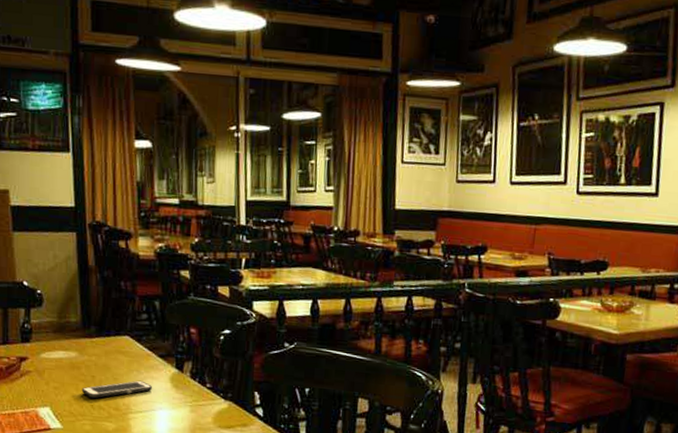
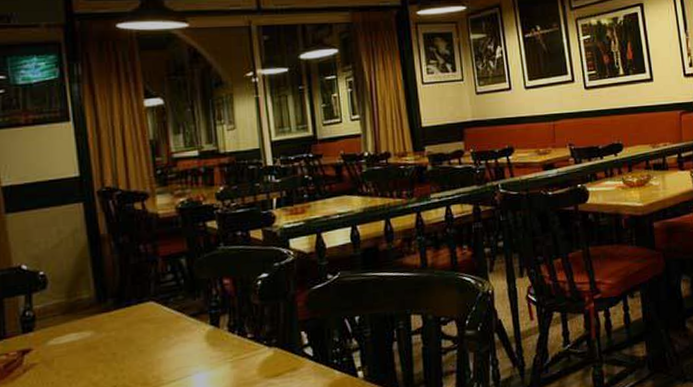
cell phone: present [81,380,153,398] -> none [101,346,186,378]

